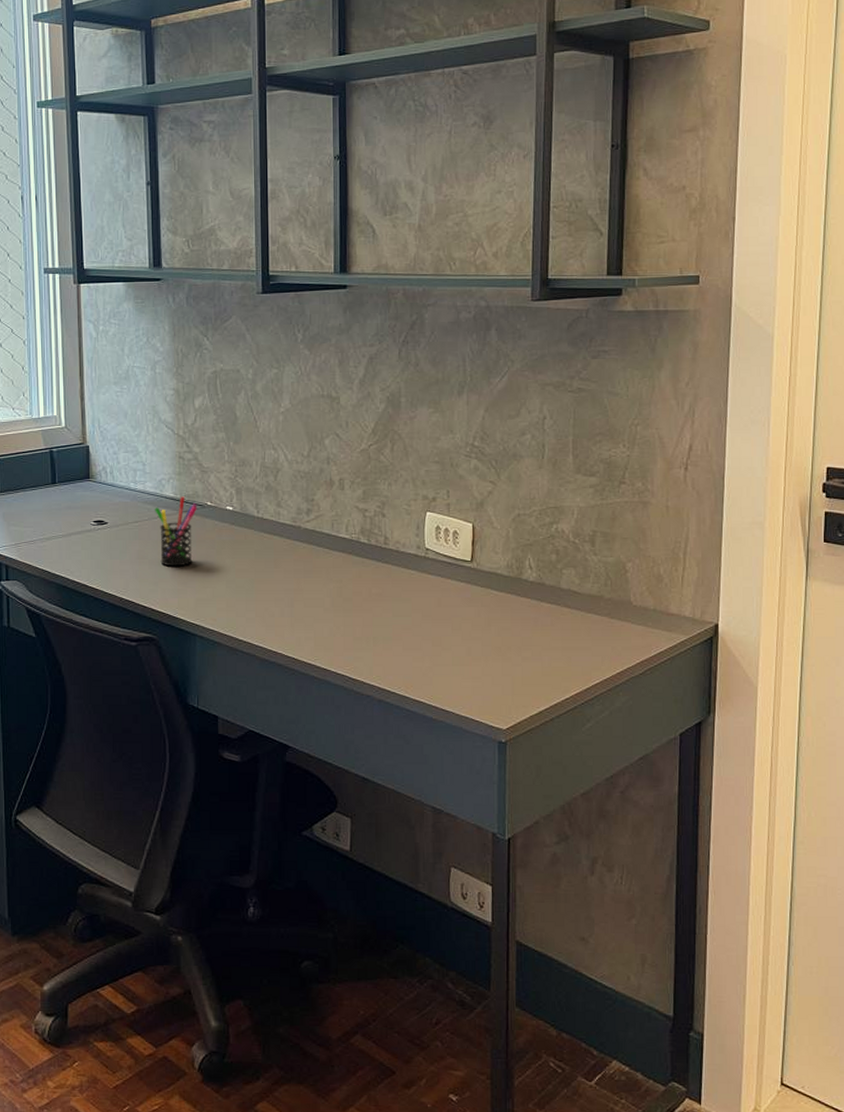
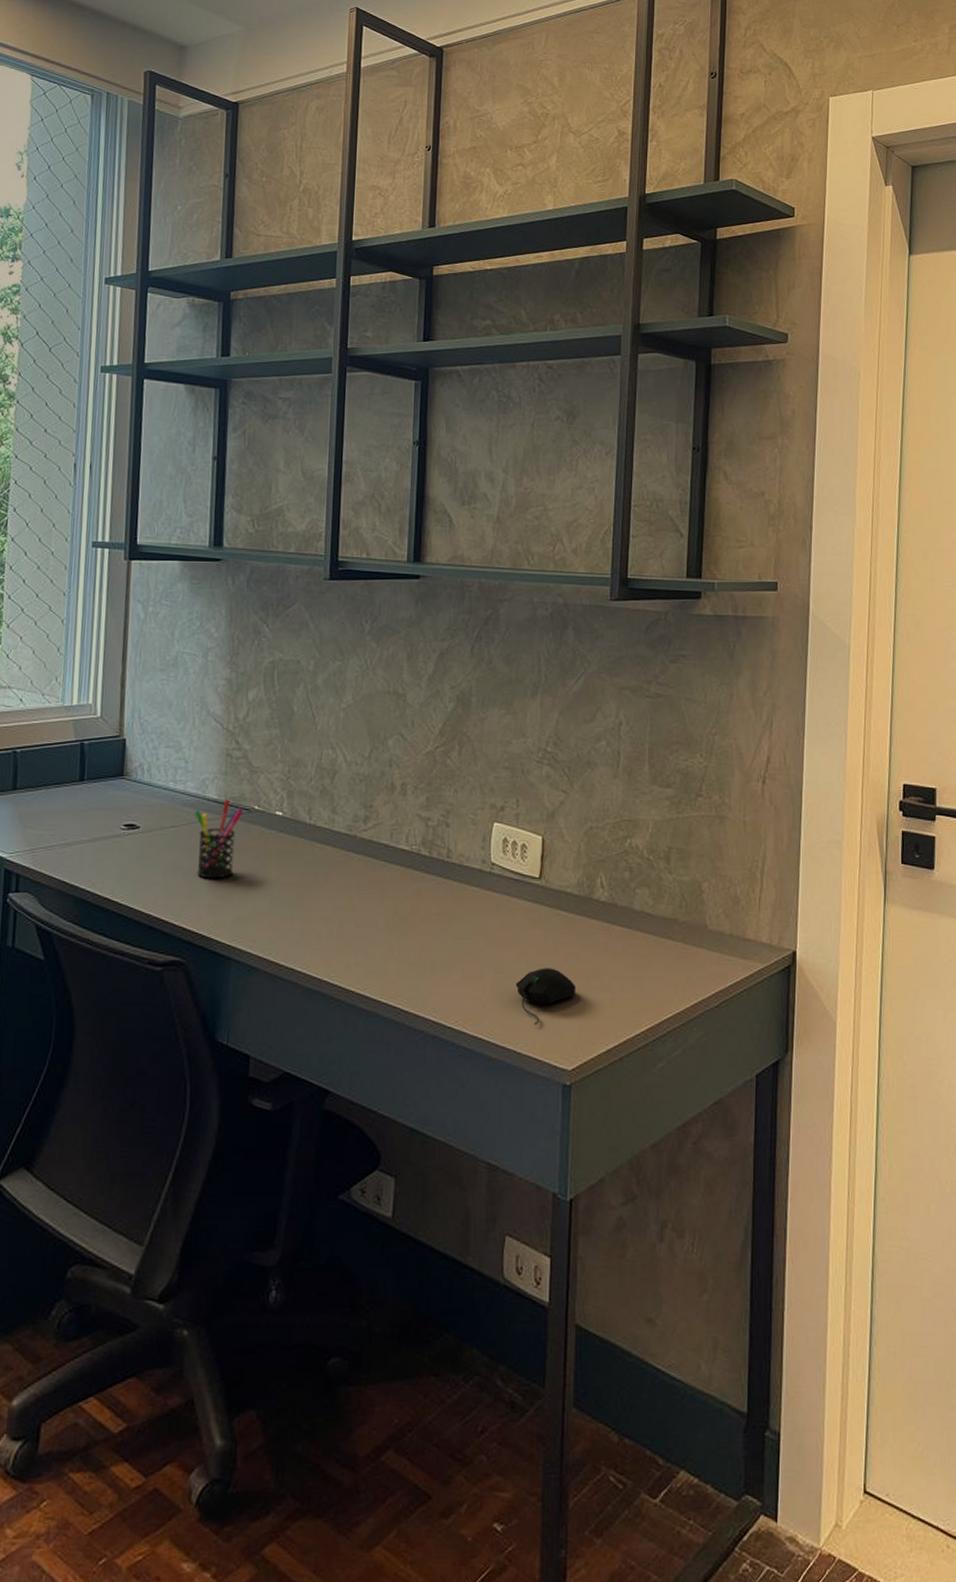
computer mouse: none [452,640,509,691] -> present [515,968,577,1026]

